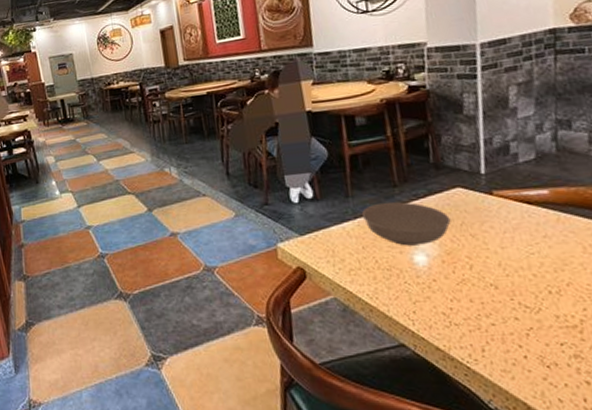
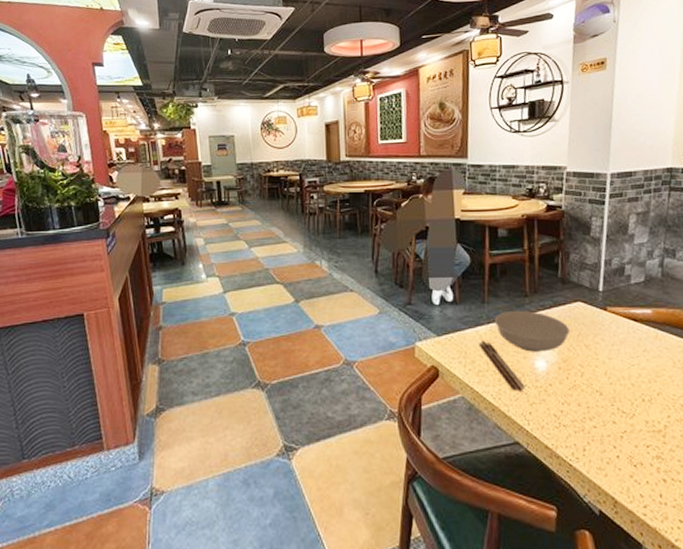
chopsticks: none [346,238,405,289] -> present [478,341,525,391]

